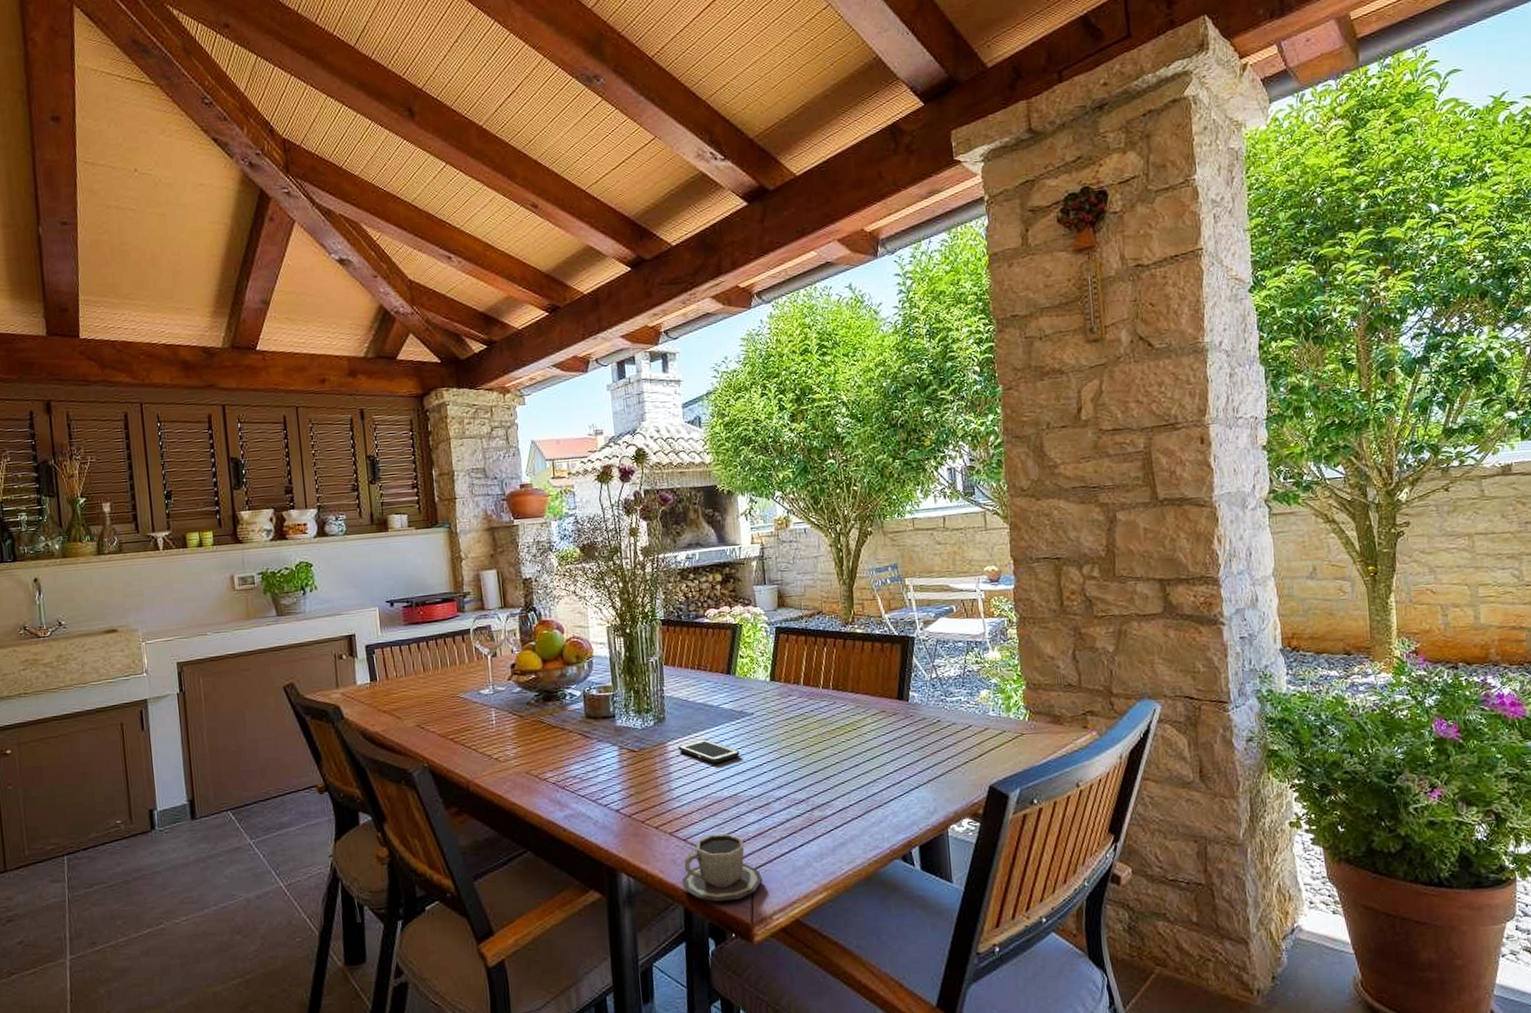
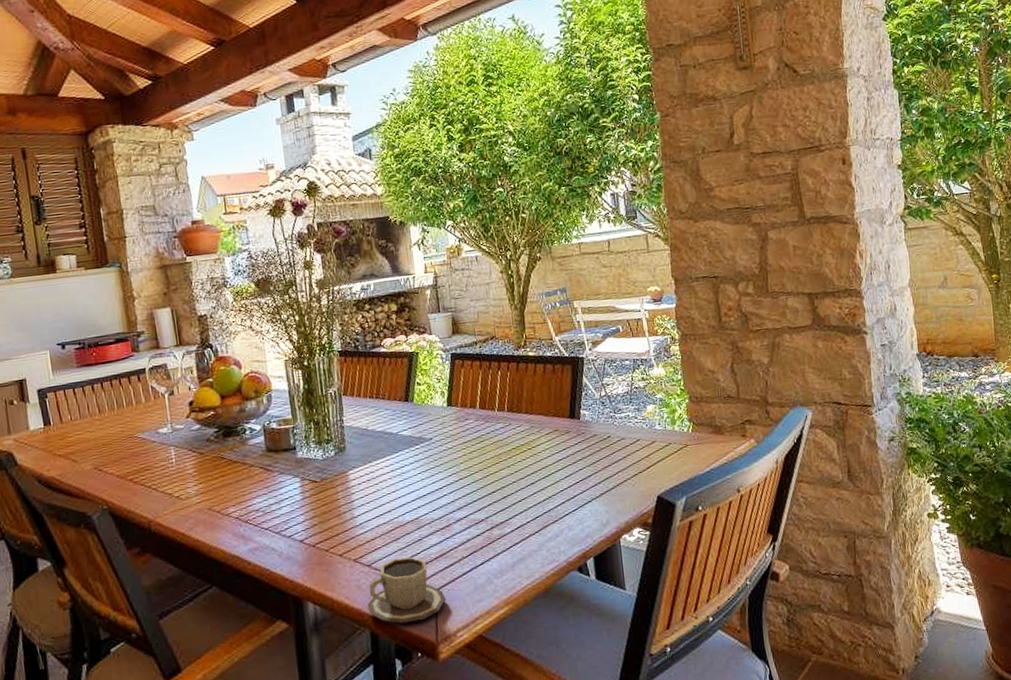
cell phone: present [678,739,740,764] -> none [359,466,421,490]

